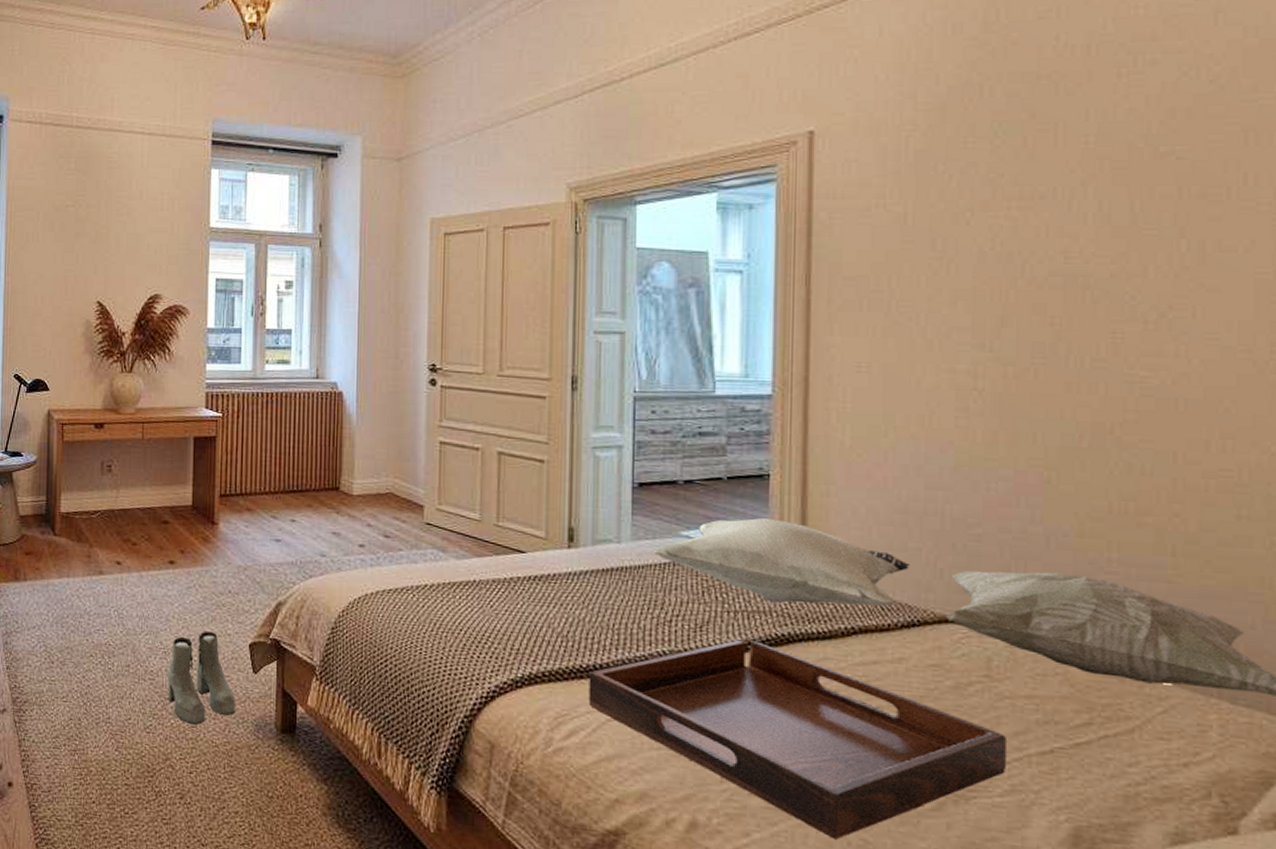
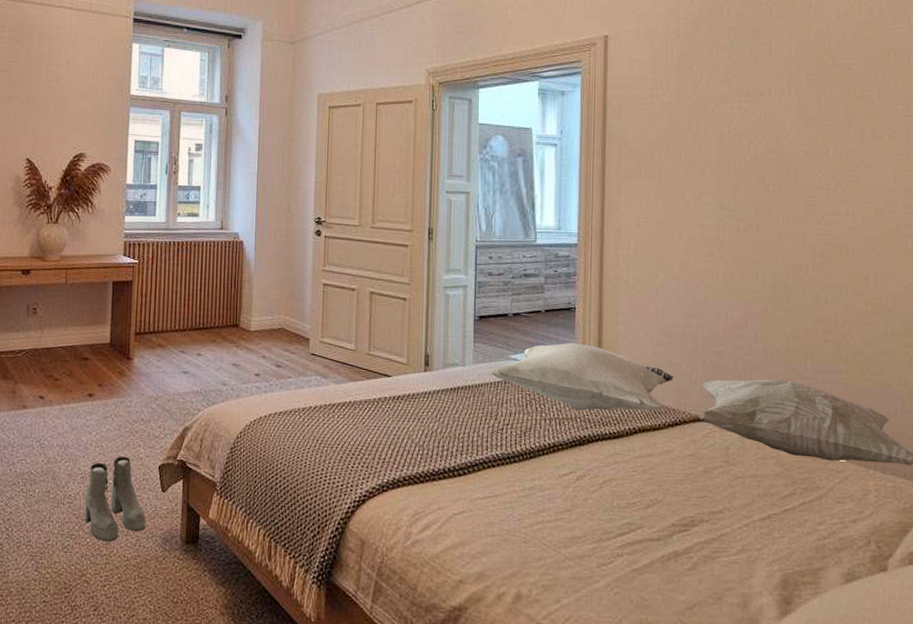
serving tray: present [588,639,1008,839] -> none [439,442,740,599]

